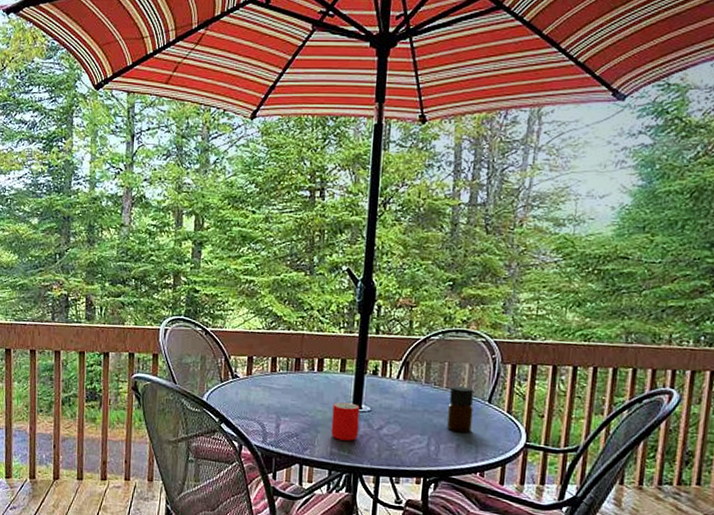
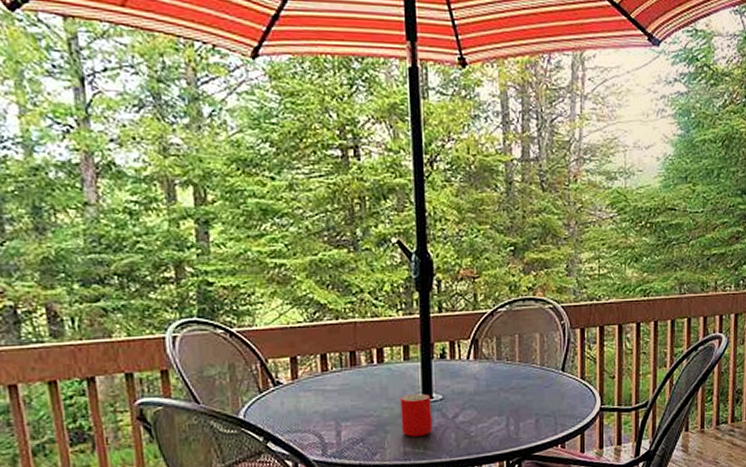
bottle: present [446,386,473,434] -> none [523,358,548,407]

